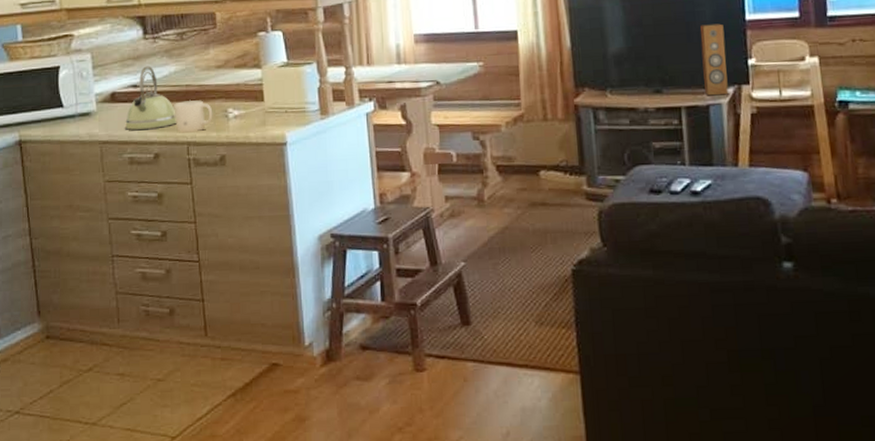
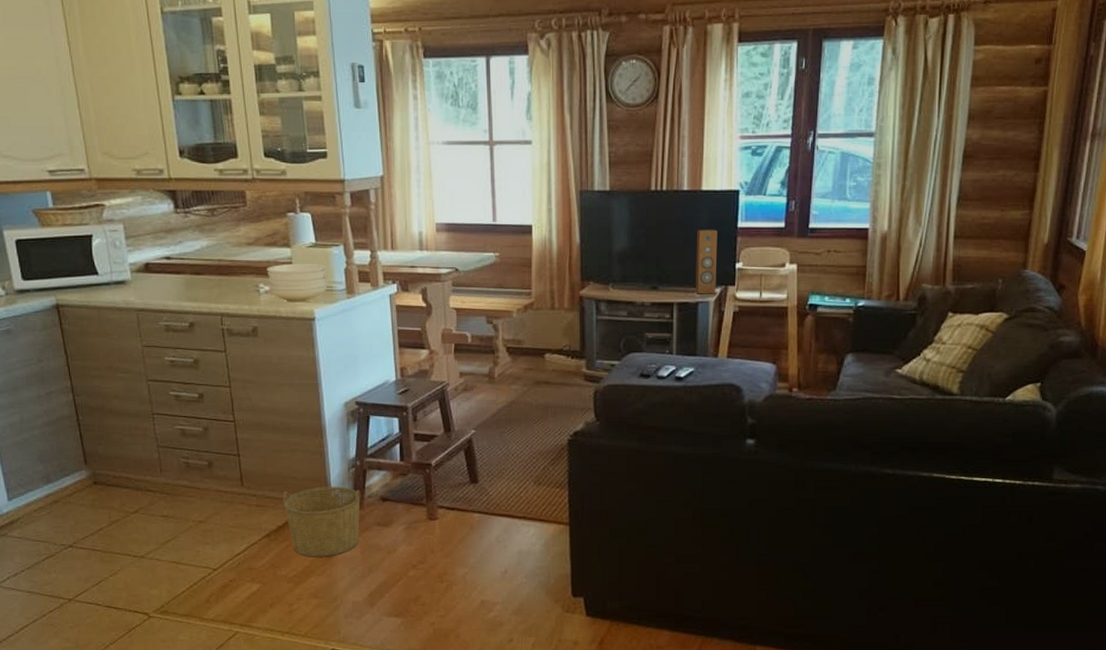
kettle: present [125,66,176,131] -> none [160,239,210,300]
mug: present [174,99,213,134] -> none [207,274,245,306]
bowl: none [236,83,300,127] -> present [267,263,328,303]
basket: none [250,333,338,421] -> present [282,486,361,557]

